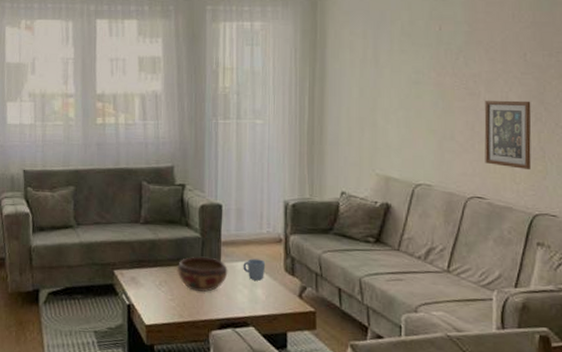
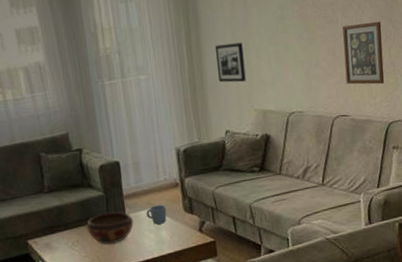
picture frame: none [339,101,370,143] -> present [214,42,246,83]

